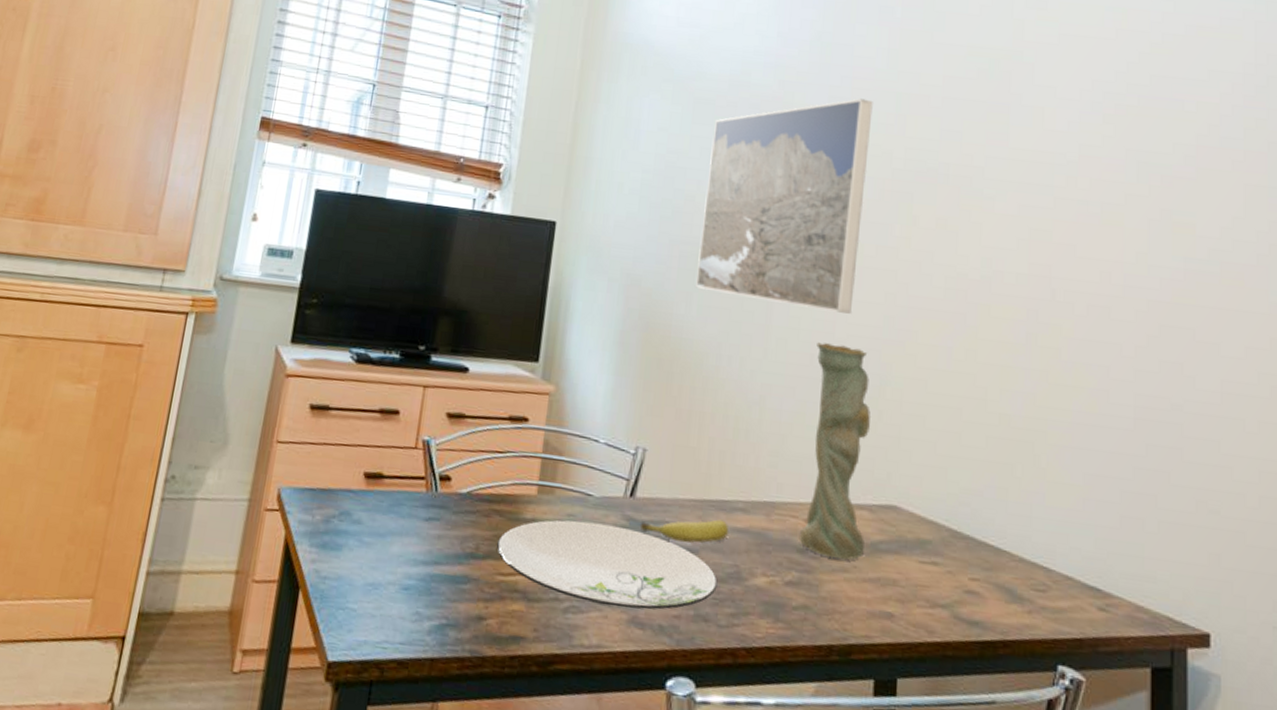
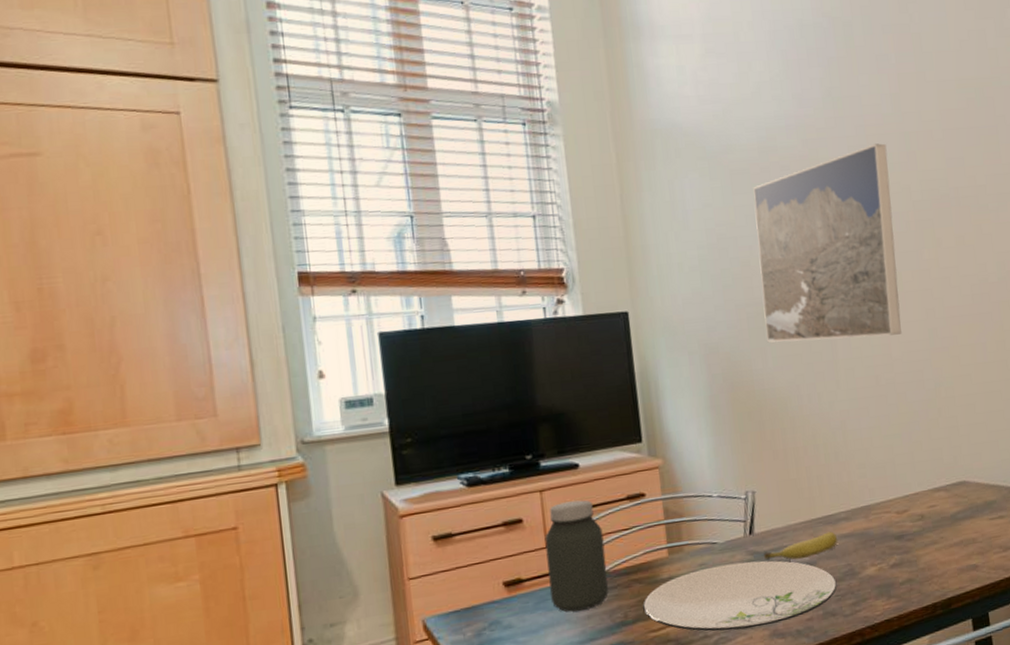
jar: none [406,404,476,529] -> present [545,500,608,612]
vase: present [799,342,872,560] -> none [878,361,947,537]

